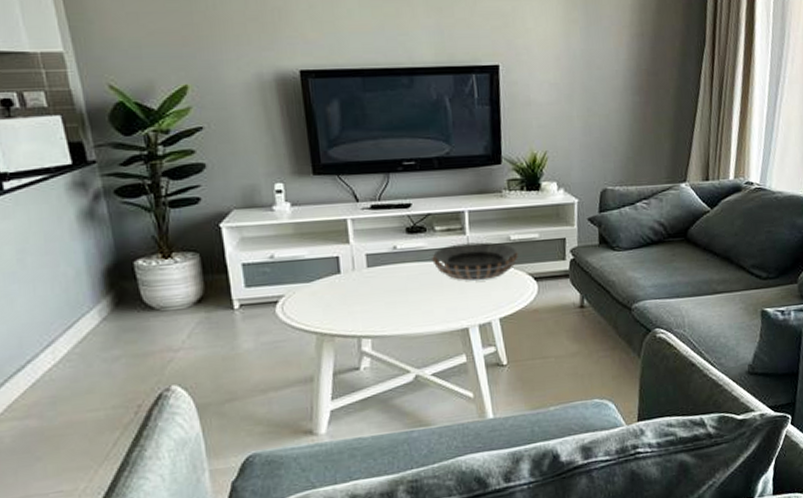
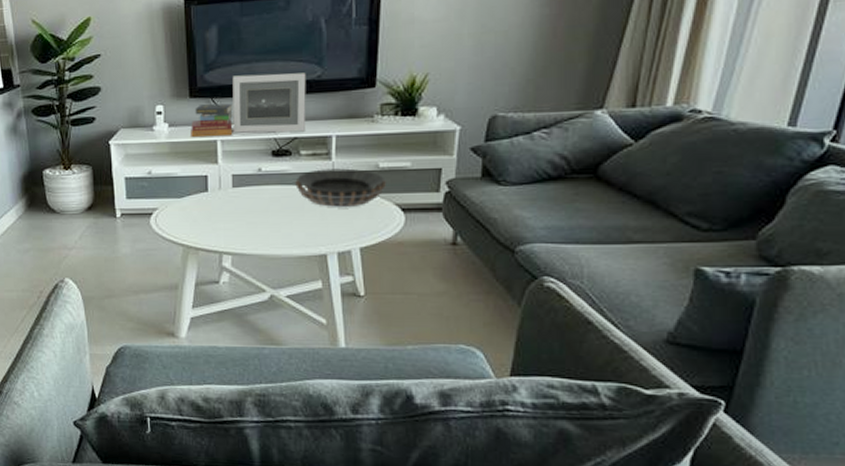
books: none [316,180,364,217] -> present [191,103,233,138]
picture frame: none [359,150,438,211] -> present [232,73,306,134]

